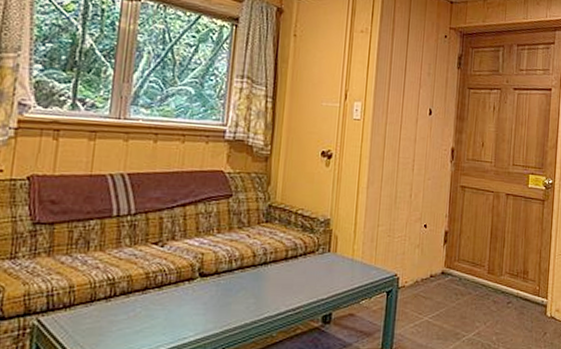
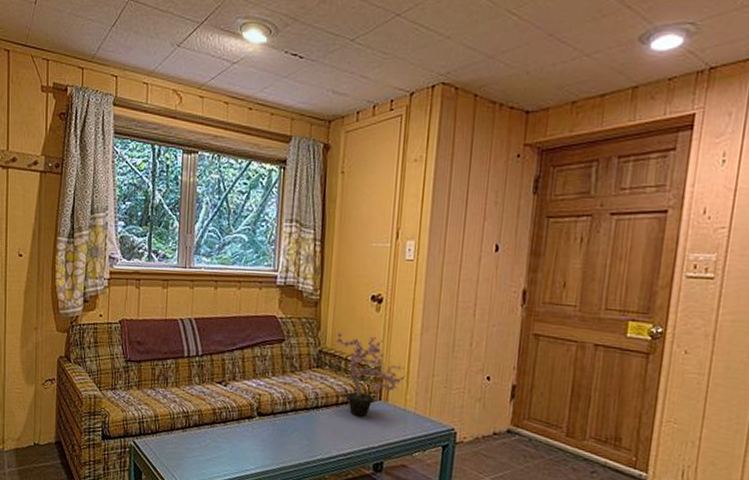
potted plant: none [287,186,354,269] -> present [336,332,406,416]

